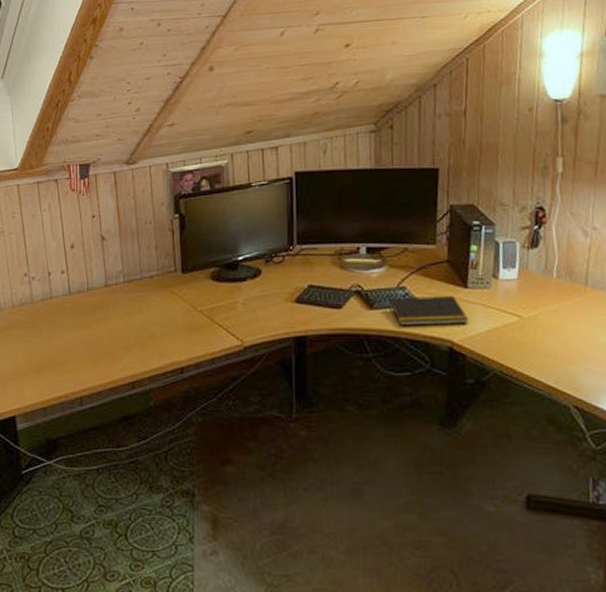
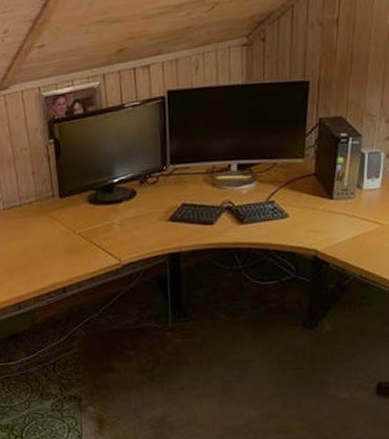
notepad: present [389,296,469,326] -> none [258,207,333,238]

